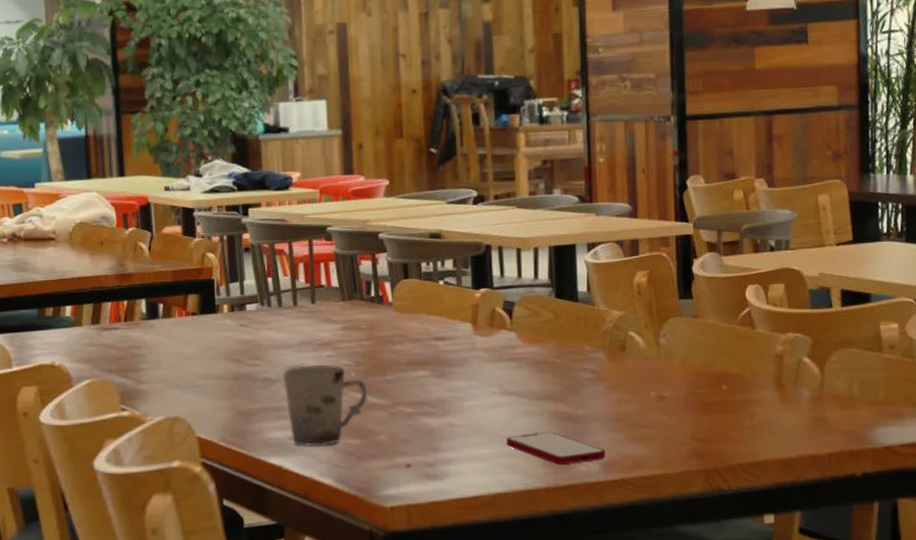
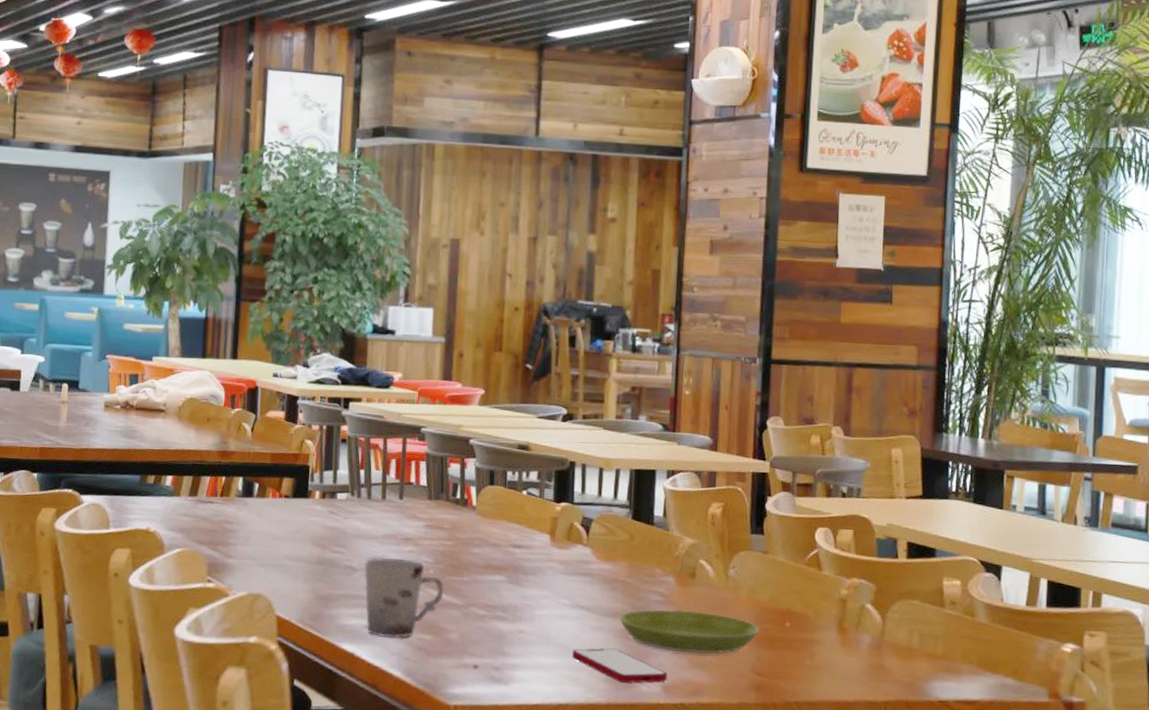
saucer: none [551,384,696,428] -> present [619,609,760,655]

